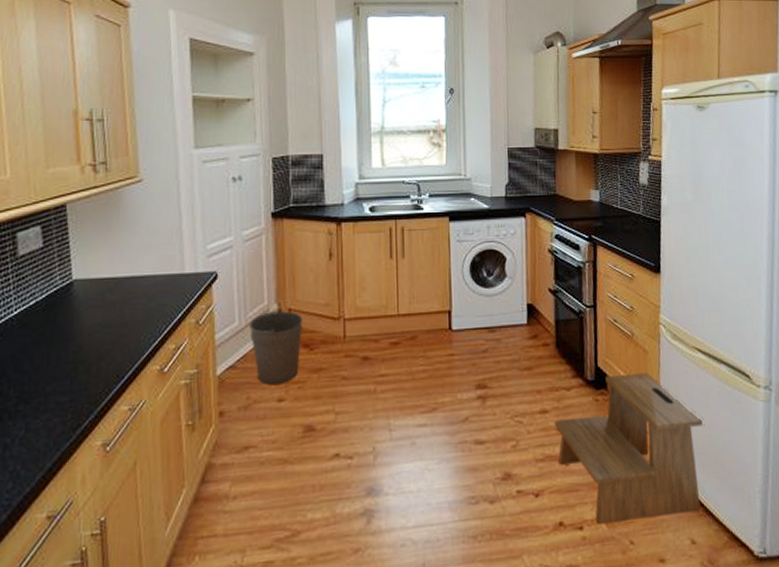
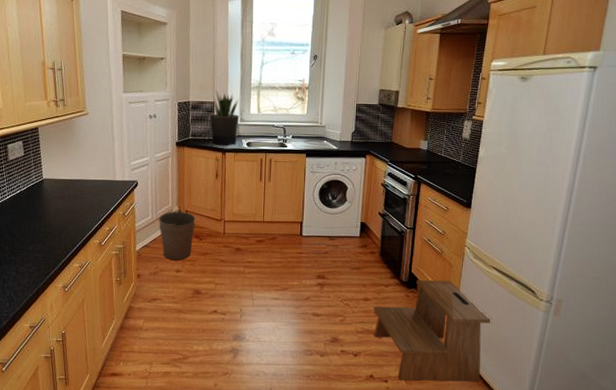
planter: none [317,138,358,214] -> present [209,90,240,146]

